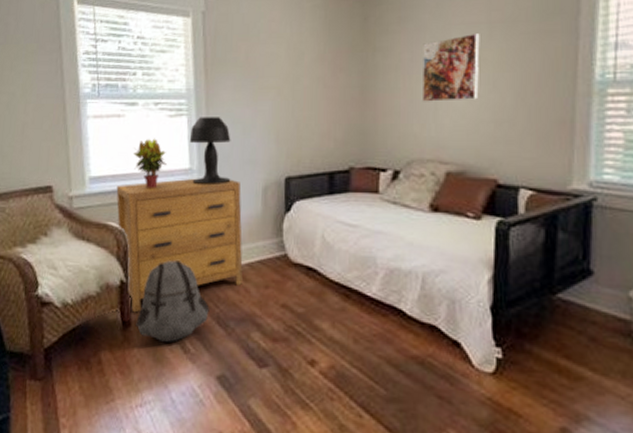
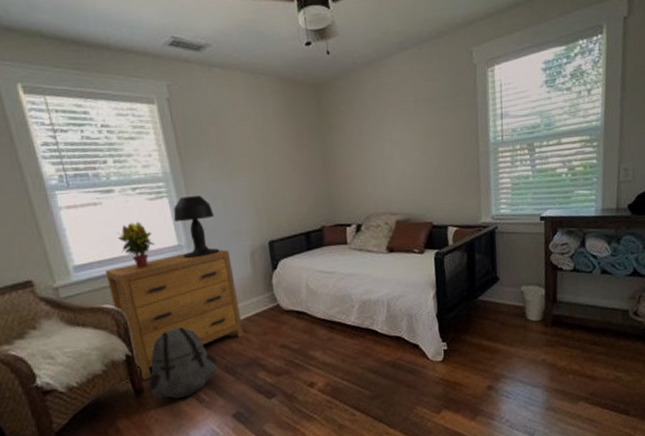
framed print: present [421,33,480,102] -> none [368,110,413,168]

